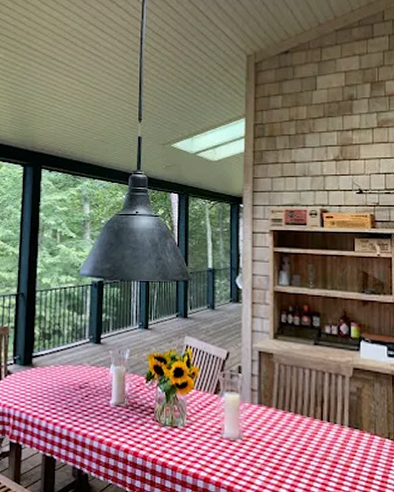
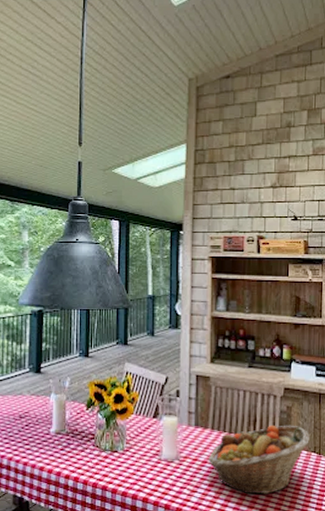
fruit basket: none [272,406,383,481] -> present [208,424,310,495]

